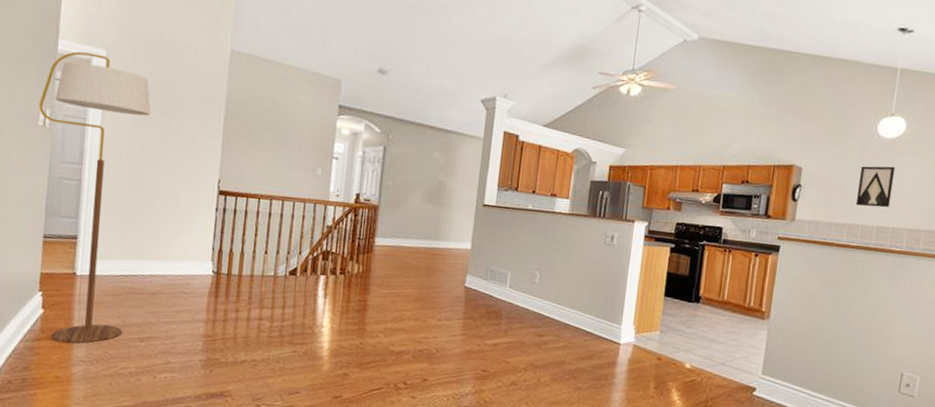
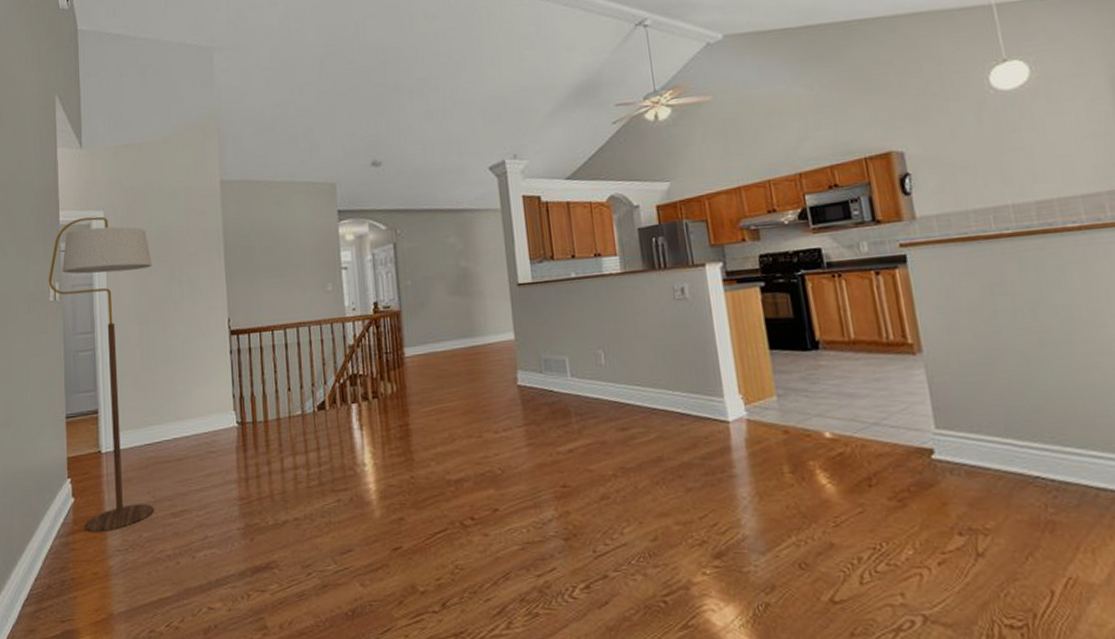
wall art: present [856,166,896,208] -> none [984,122,1044,182]

